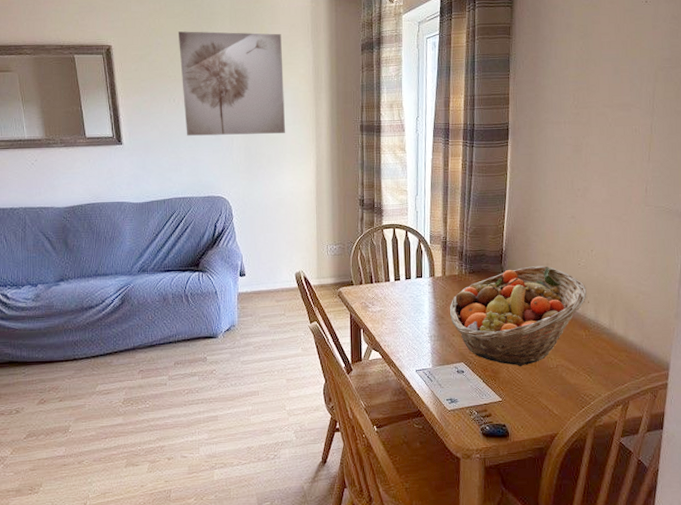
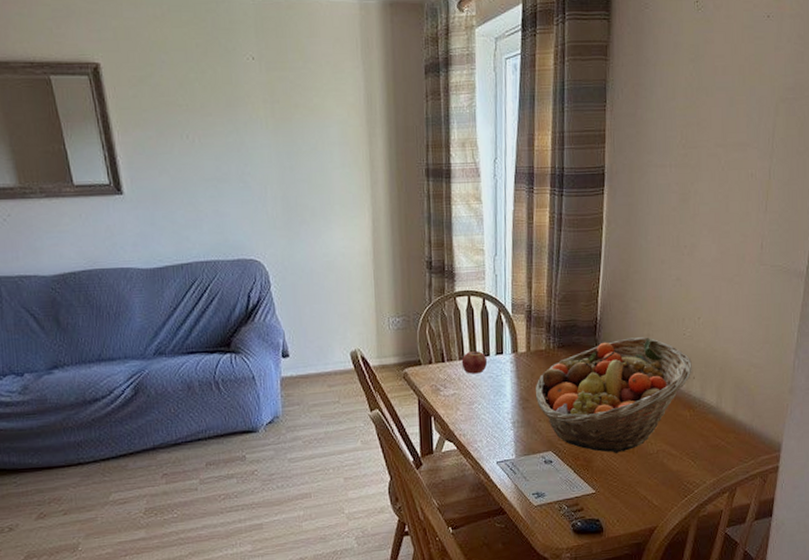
wall art: present [178,31,285,136] -> none [187,45,332,183]
apple: none [387,273,409,294] -> present [461,349,488,374]

